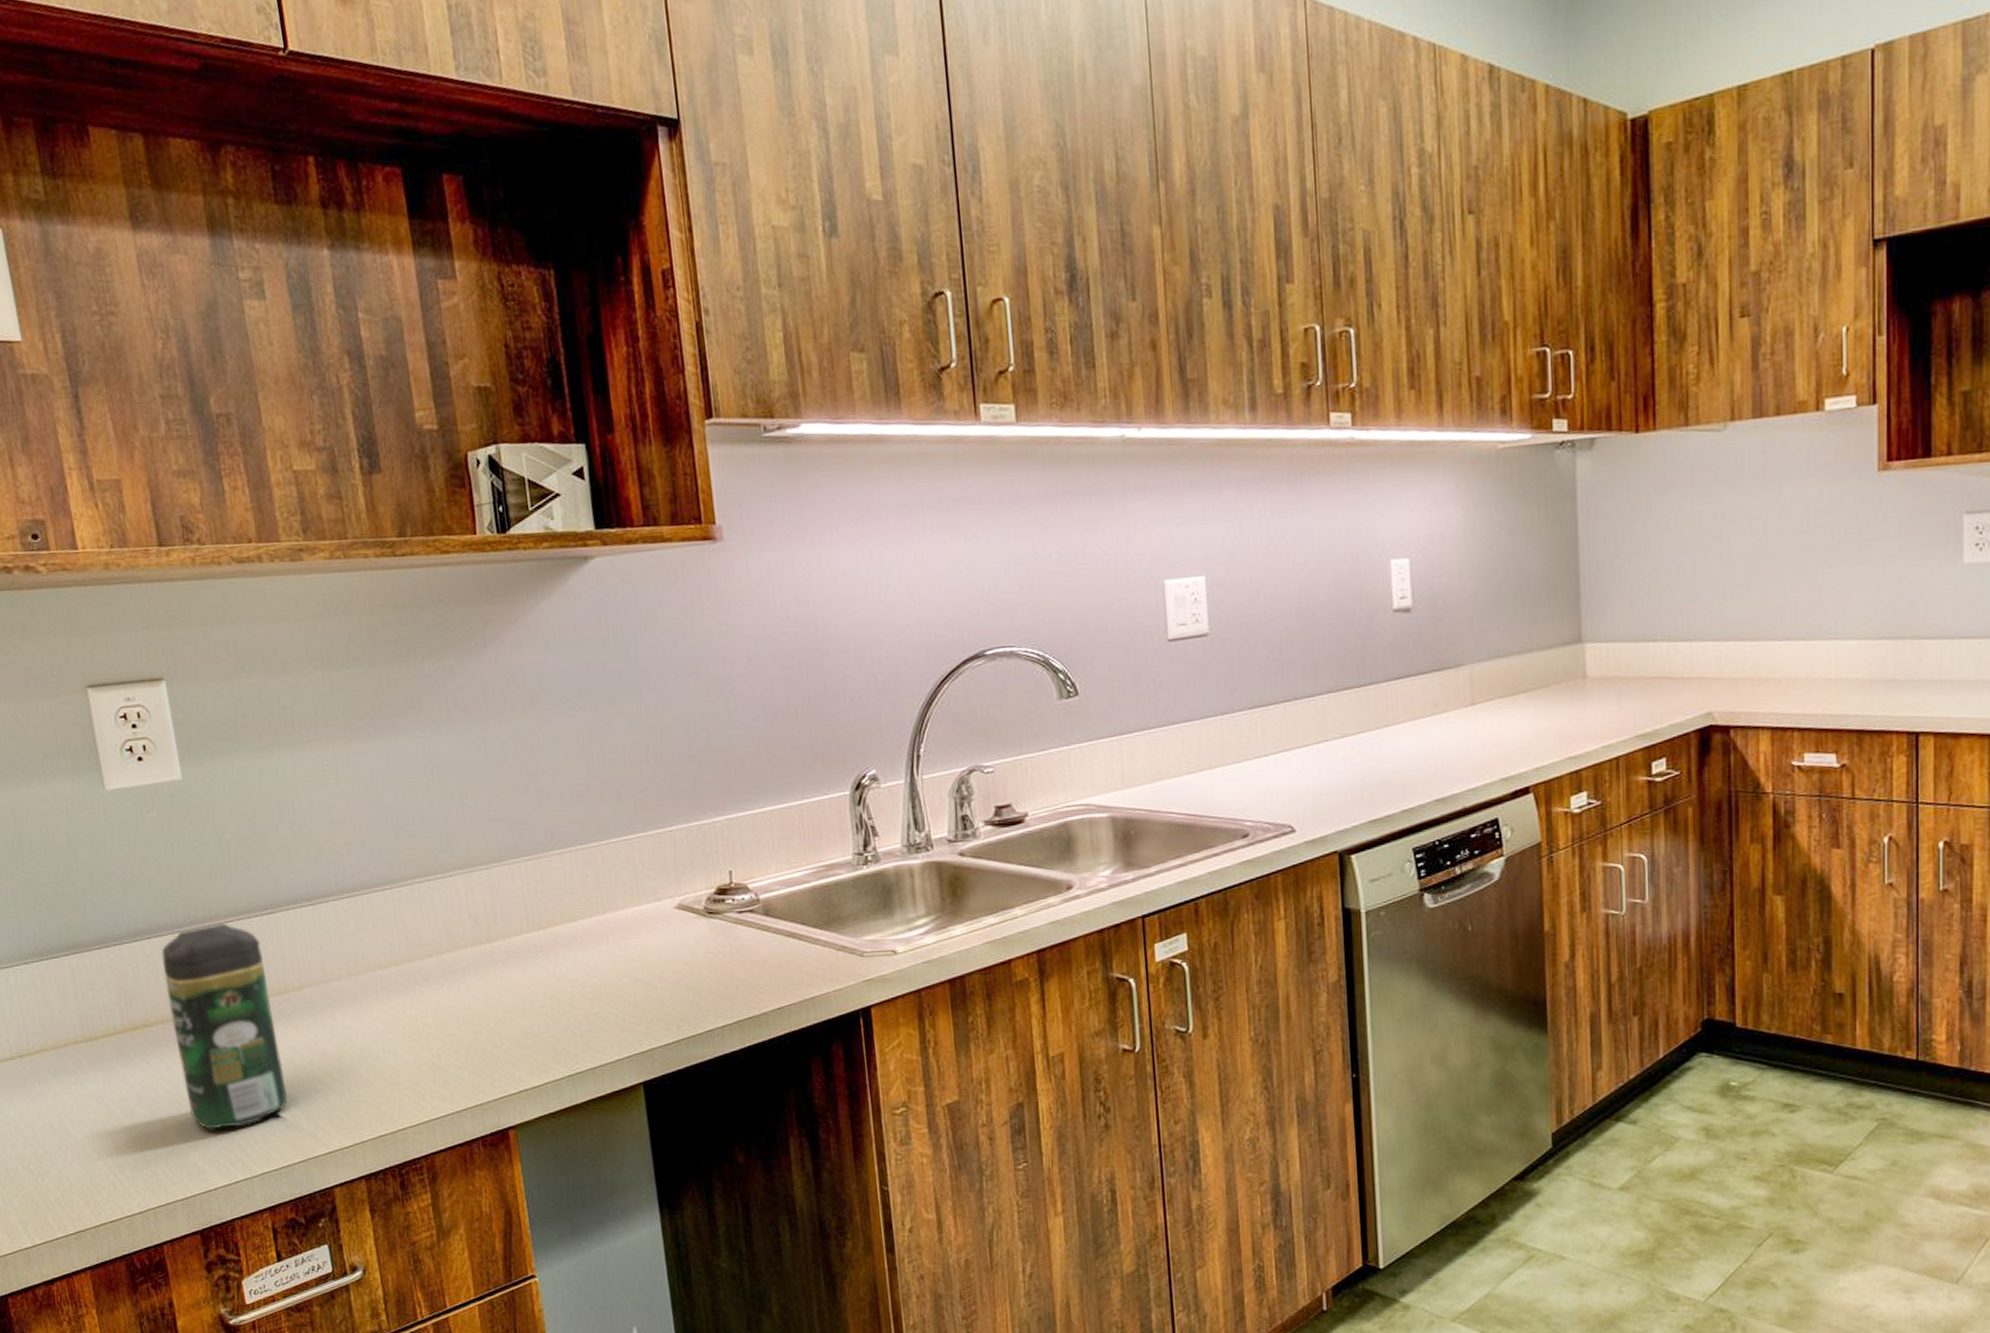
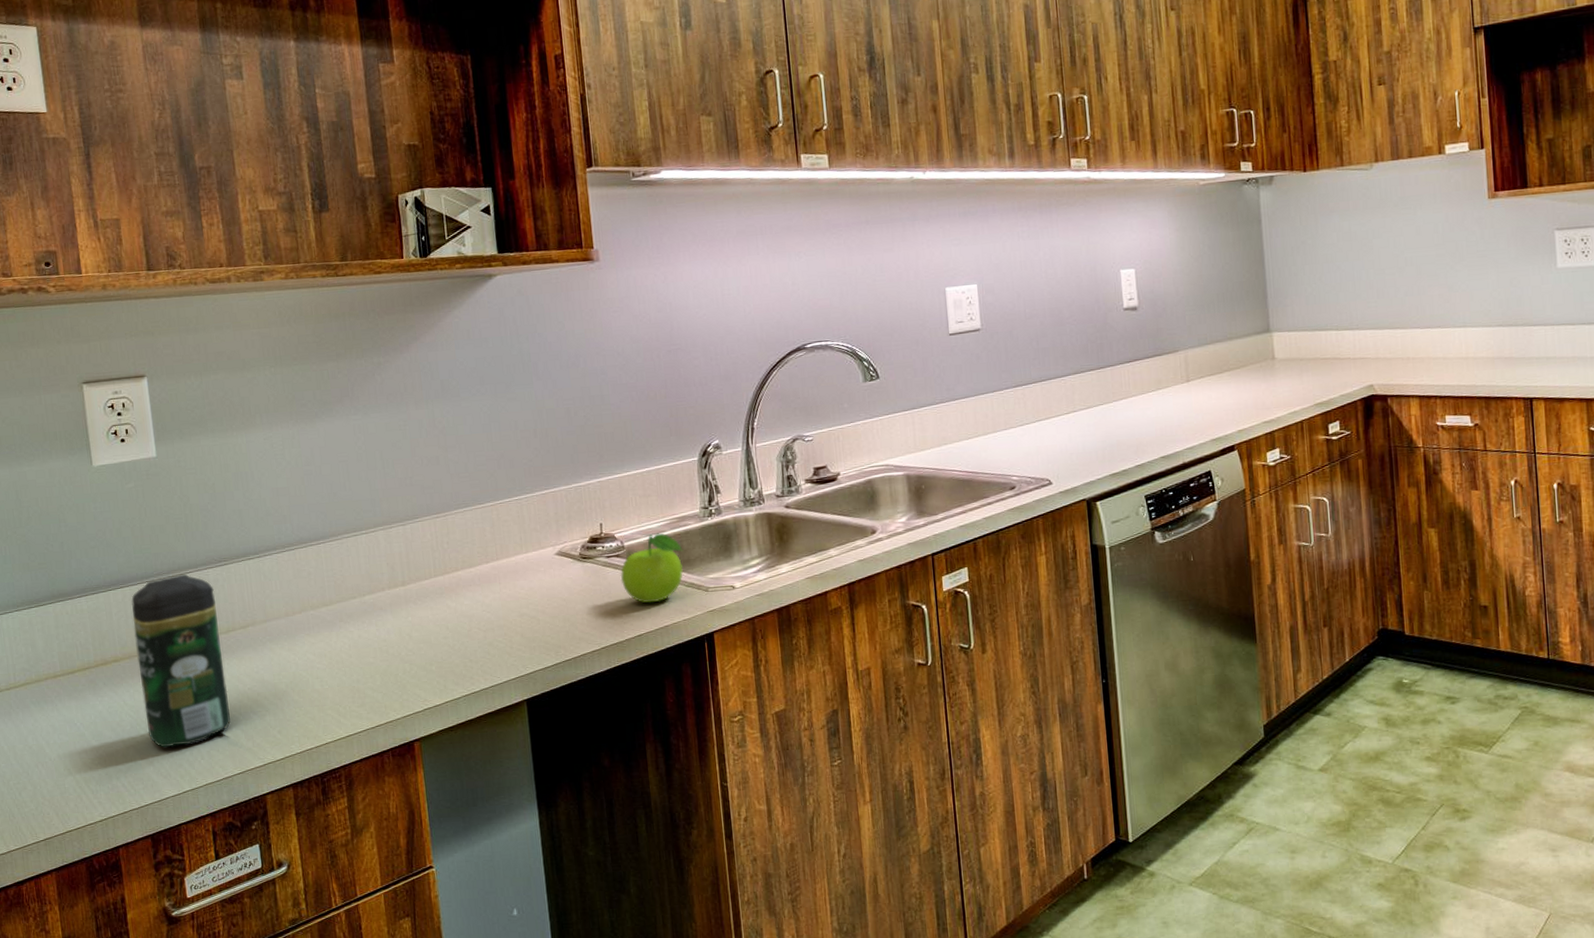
fruit: none [755,883,833,970] -> present [620,533,683,603]

